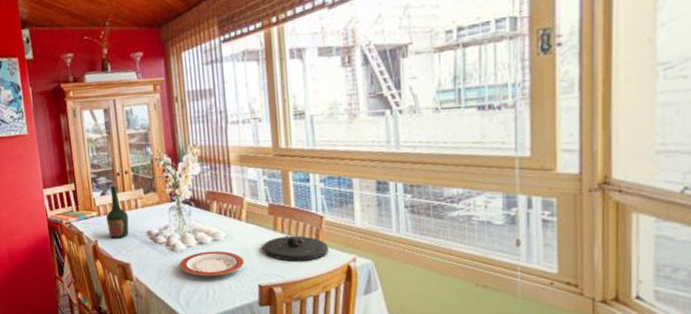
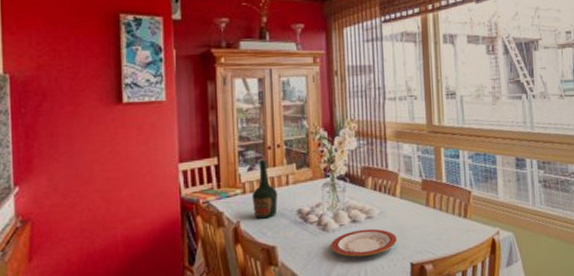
plate: present [262,235,329,261] -> none [415,210,476,237]

